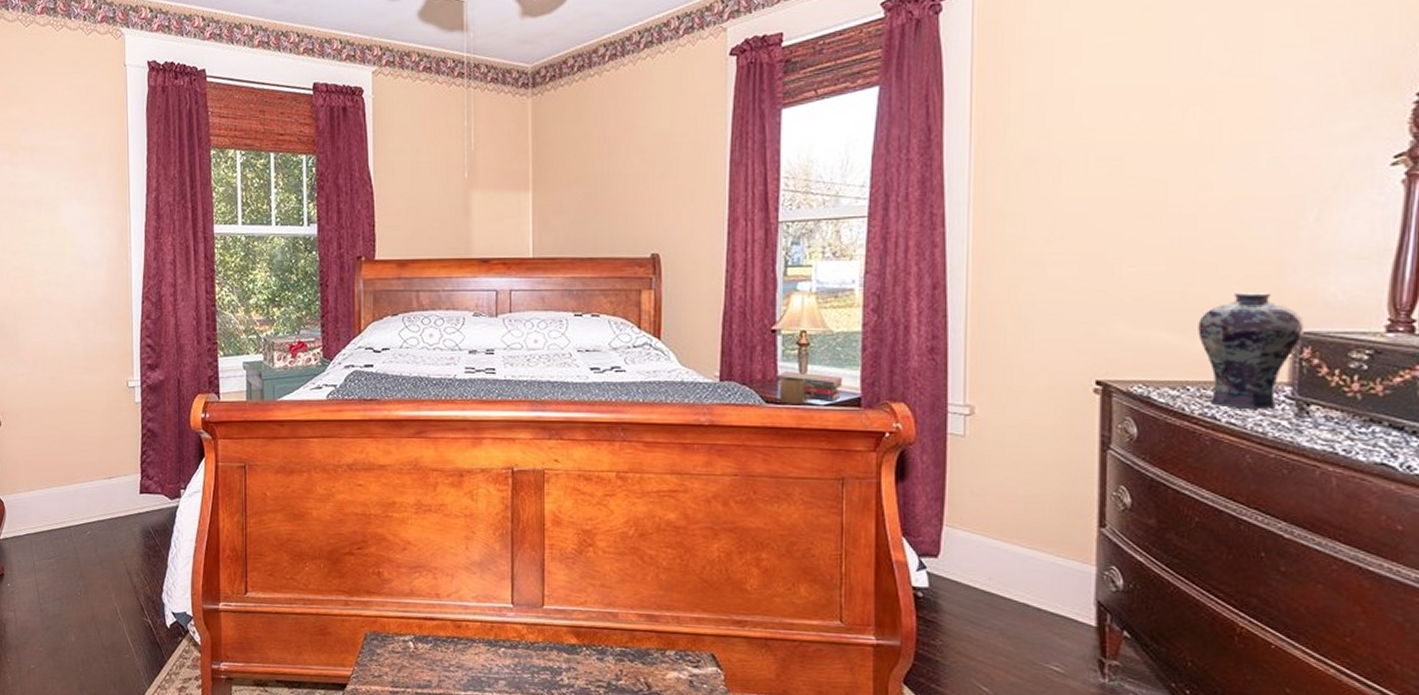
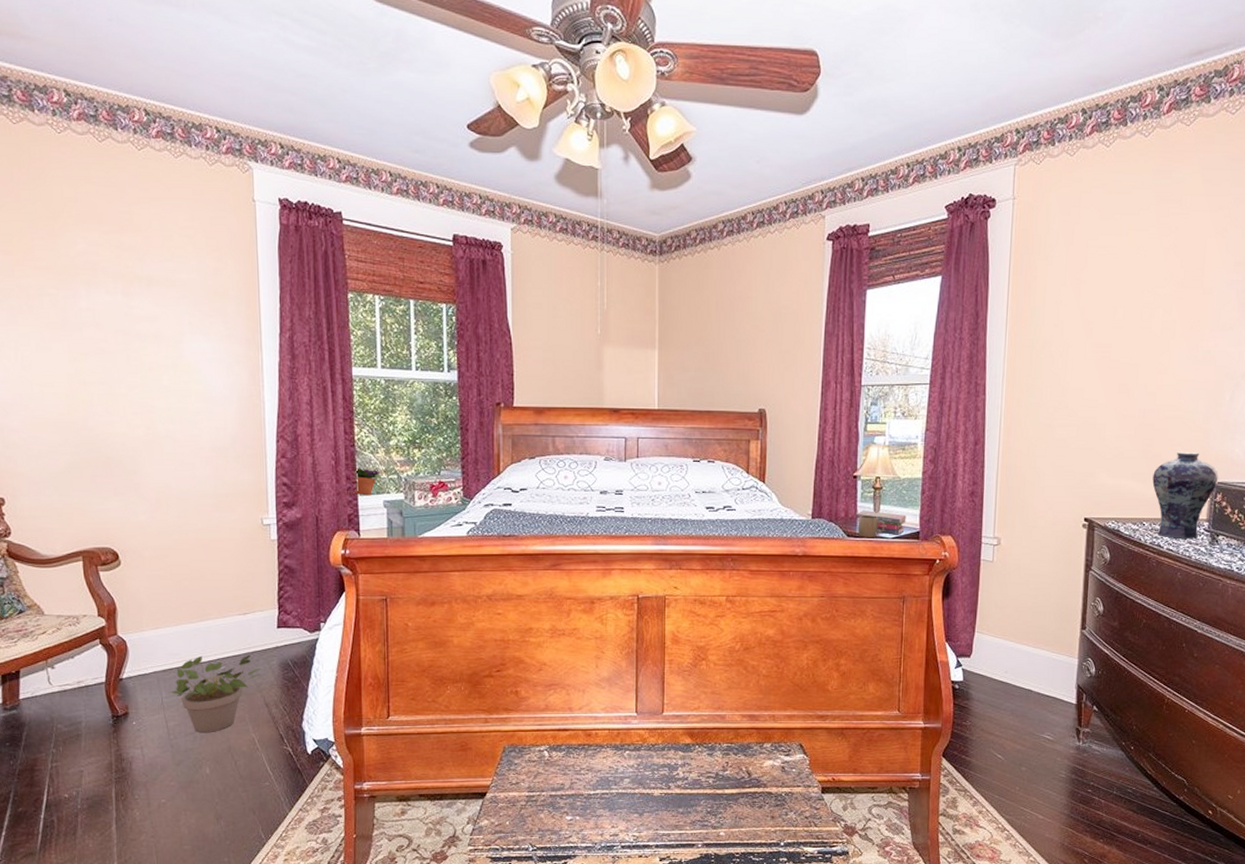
potted plant: none [41,519,125,599] -> present [170,654,262,733]
potted flower: none [214,329,246,357] -> present [353,468,386,496]

